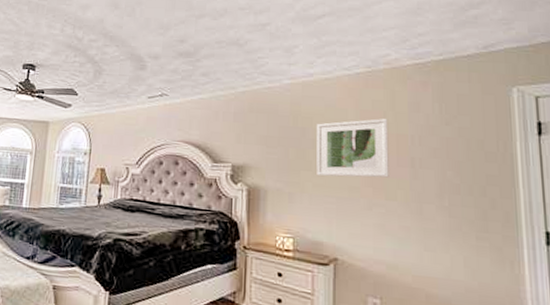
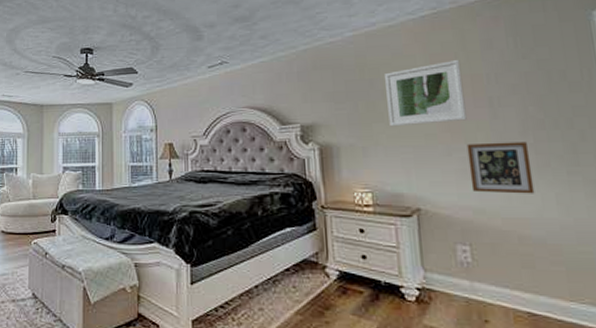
picture frame: none [386,201,445,255] -> present [466,141,535,194]

